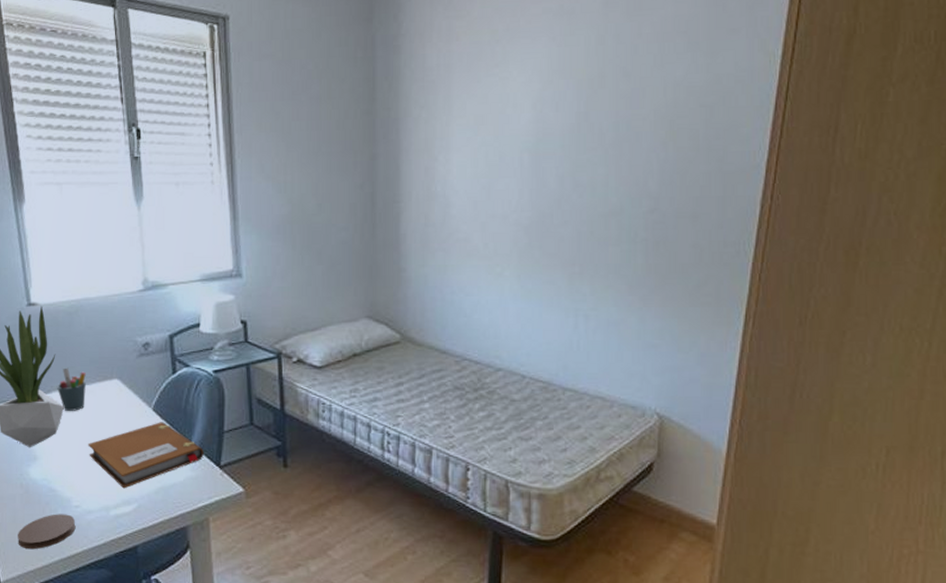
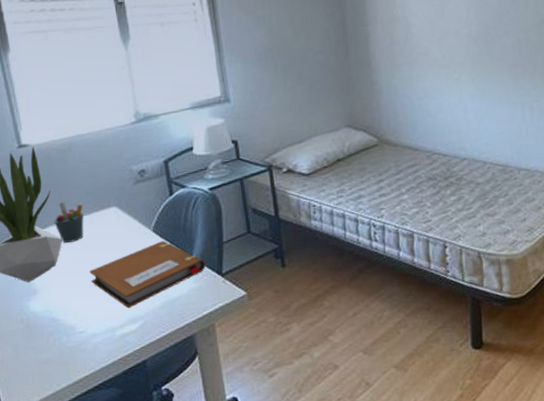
coaster: present [18,514,76,550] -> none [21,341,82,382]

